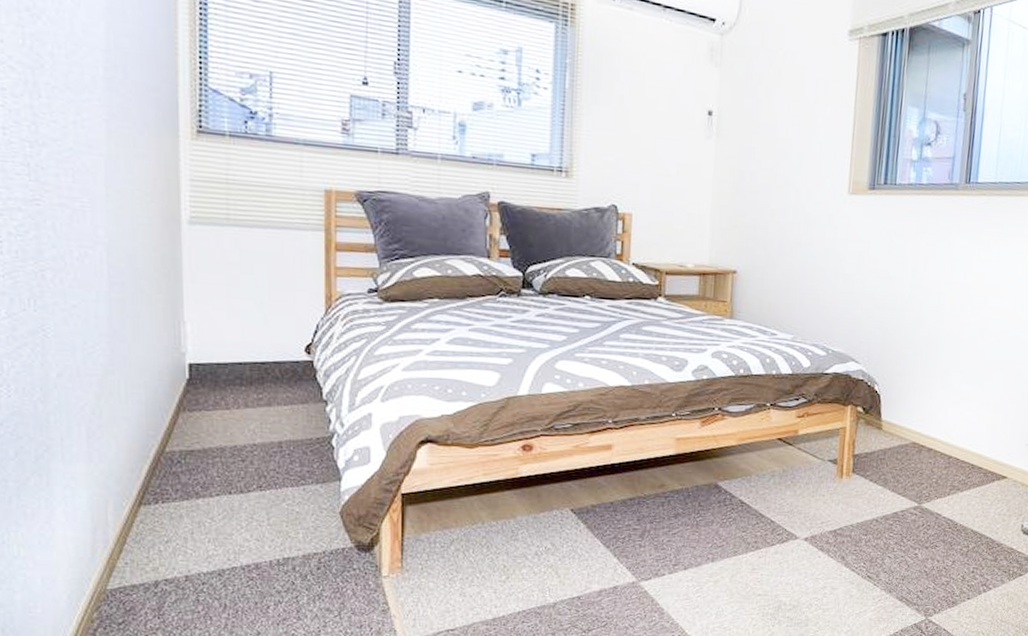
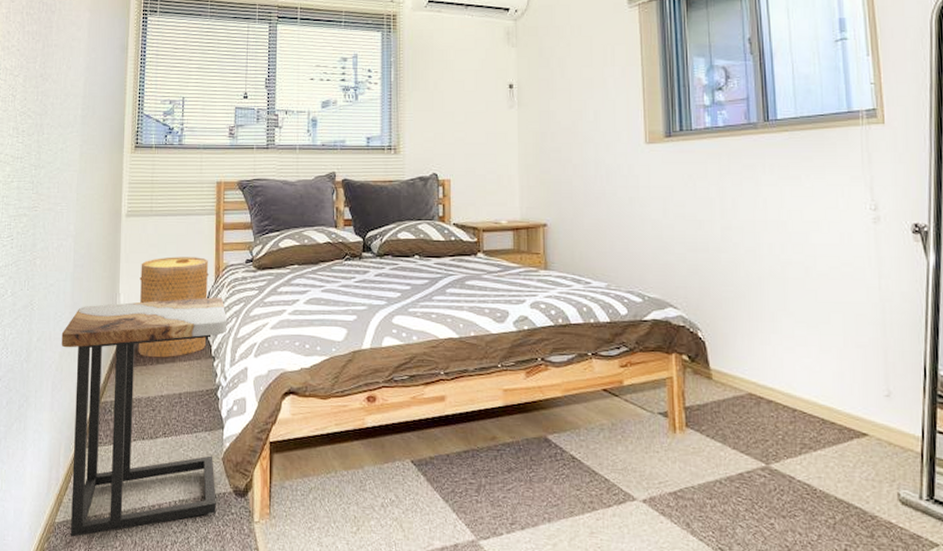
side table: none [96,331,344,604] -> present [61,297,227,537]
basket: none [214,279,317,401] -> present [138,257,209,358]

